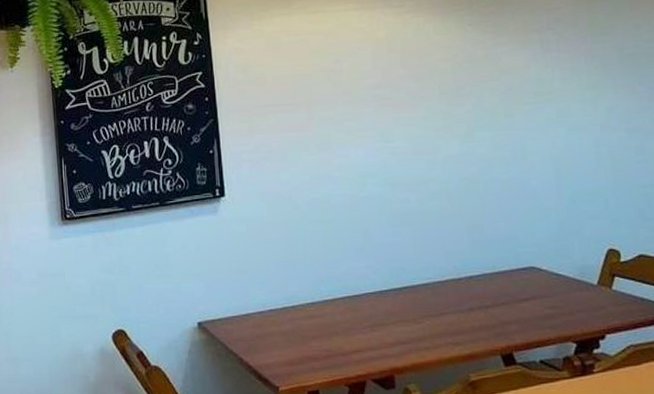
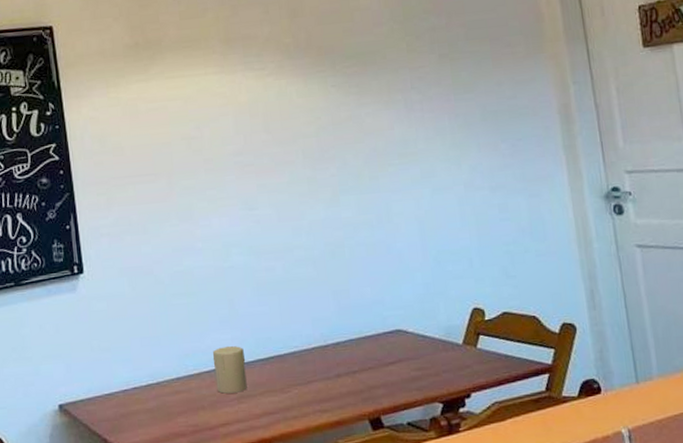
candle: none [347,274,380,321] -> present [212,346,247,394]

